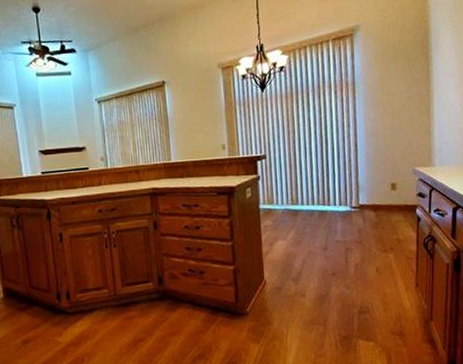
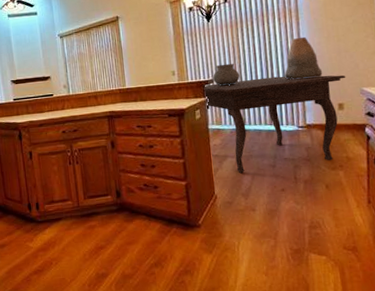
dining table: none [257,153,400,257] -> present [205,75,346,174]
ceramic pot: none [266,138,293,163] -> present [213,63,240,86]
decorative urn: none [338,112,377,158] -> present [284,36,323,80]

